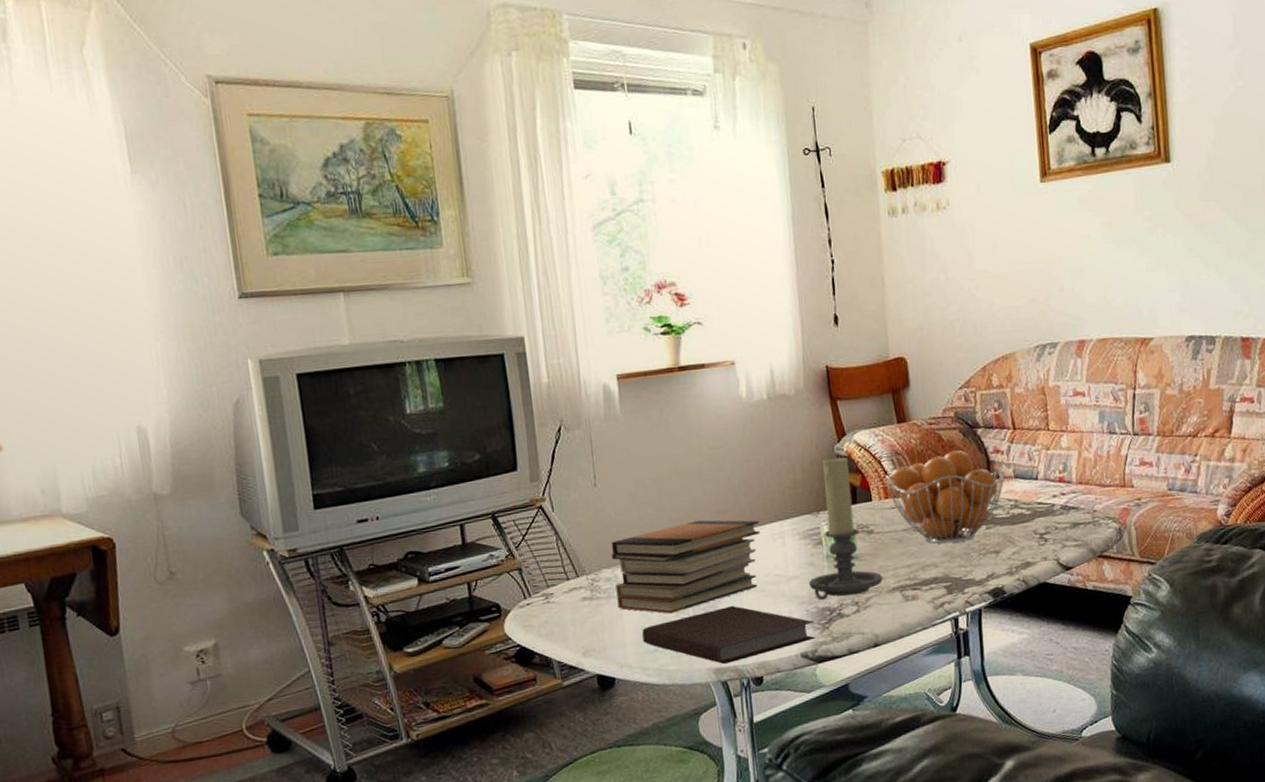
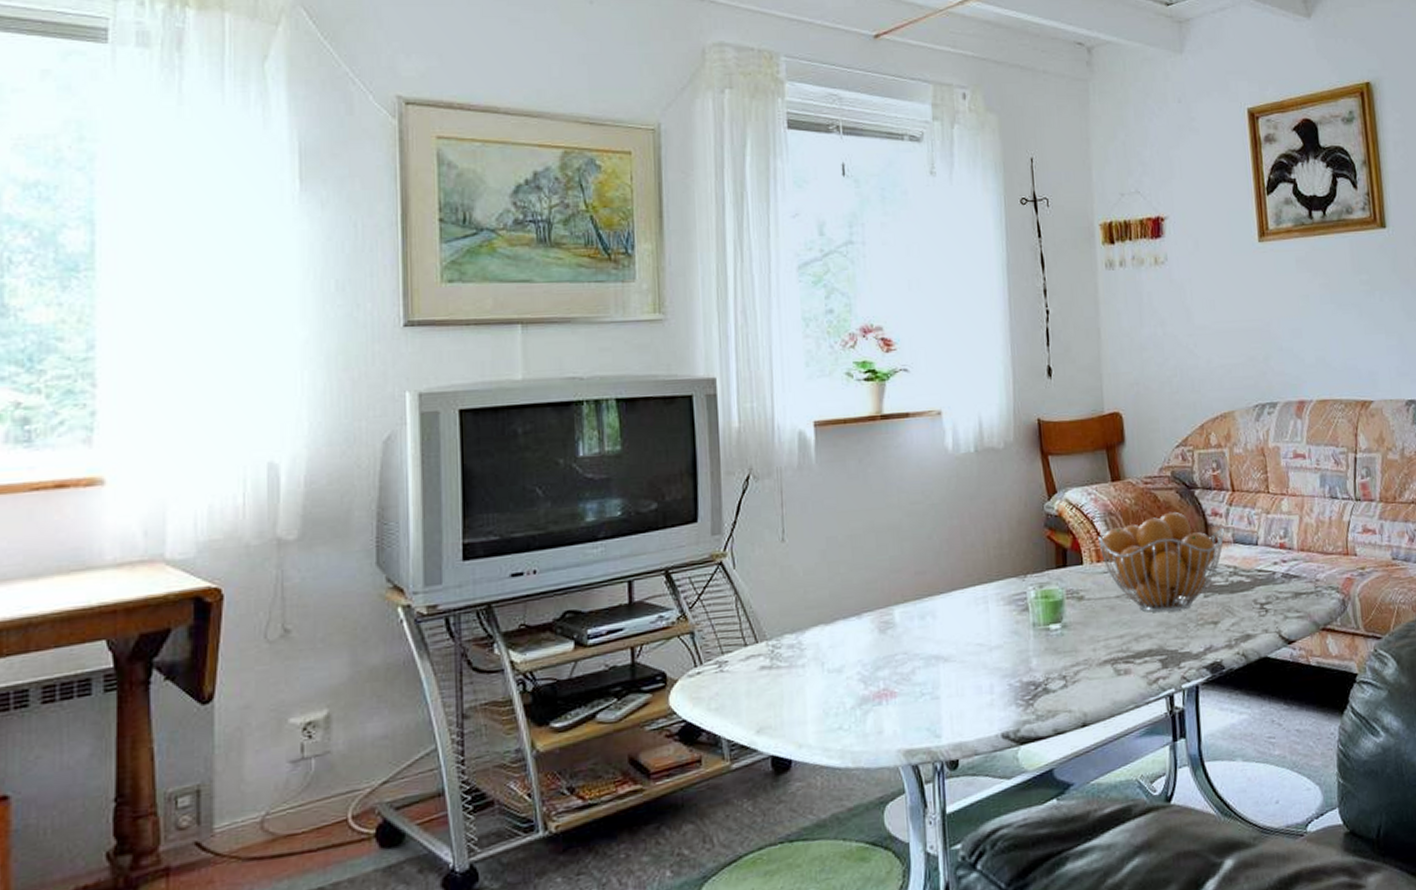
book stack: present [611,520,760,614] -> none [795,581,961,687]
notebook: present [642,606,816,664] -> none [826,678,1019,745]
candle holder: present [809,456,884,600] -> none [1013,515,1094,673]

